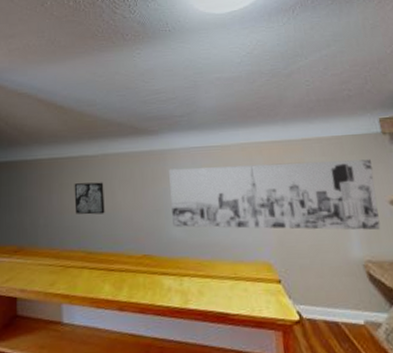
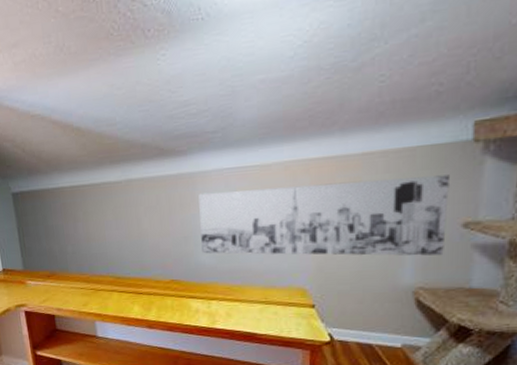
wall art: present [74,182,105,215] -> none [98,209,131,242]

